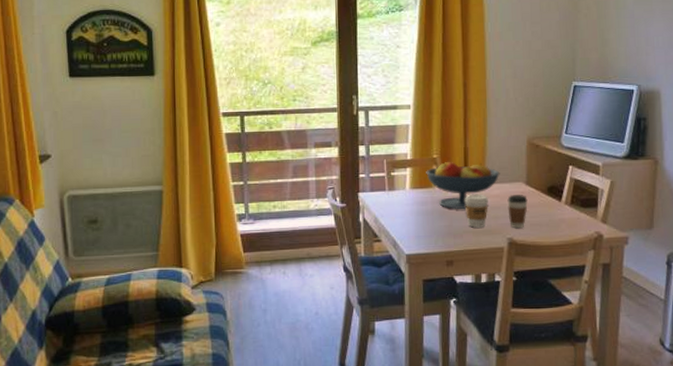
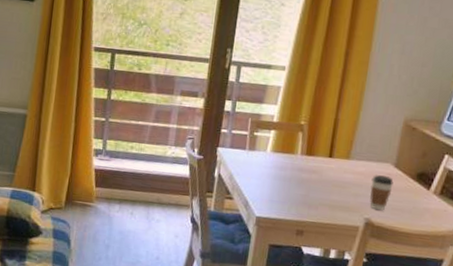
fruit bowl: present [426,162,500,210] -> none [290,130,369,182]
coffee cup: present [464,194,488,228] -> none [325,167,351,203]

